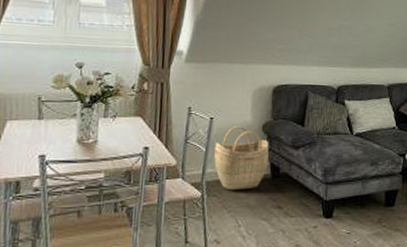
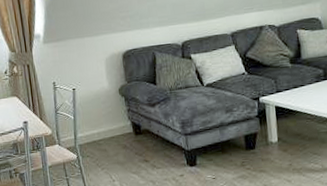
woven basket: present [214,126,269,191] -> none [81,93,130,151]

